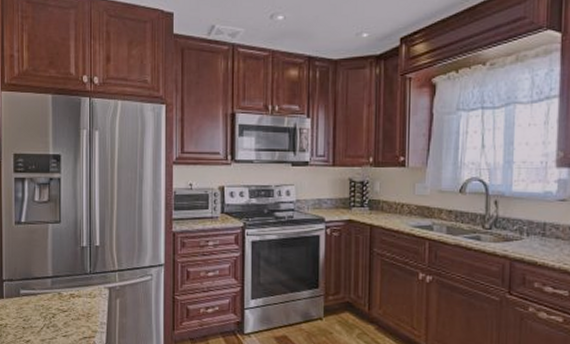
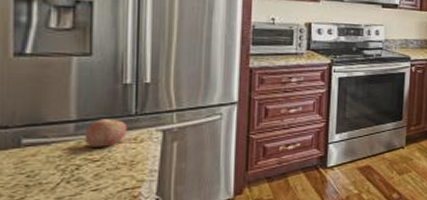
apple: none [57,276,85,300] -> present [84,119,128,147]

